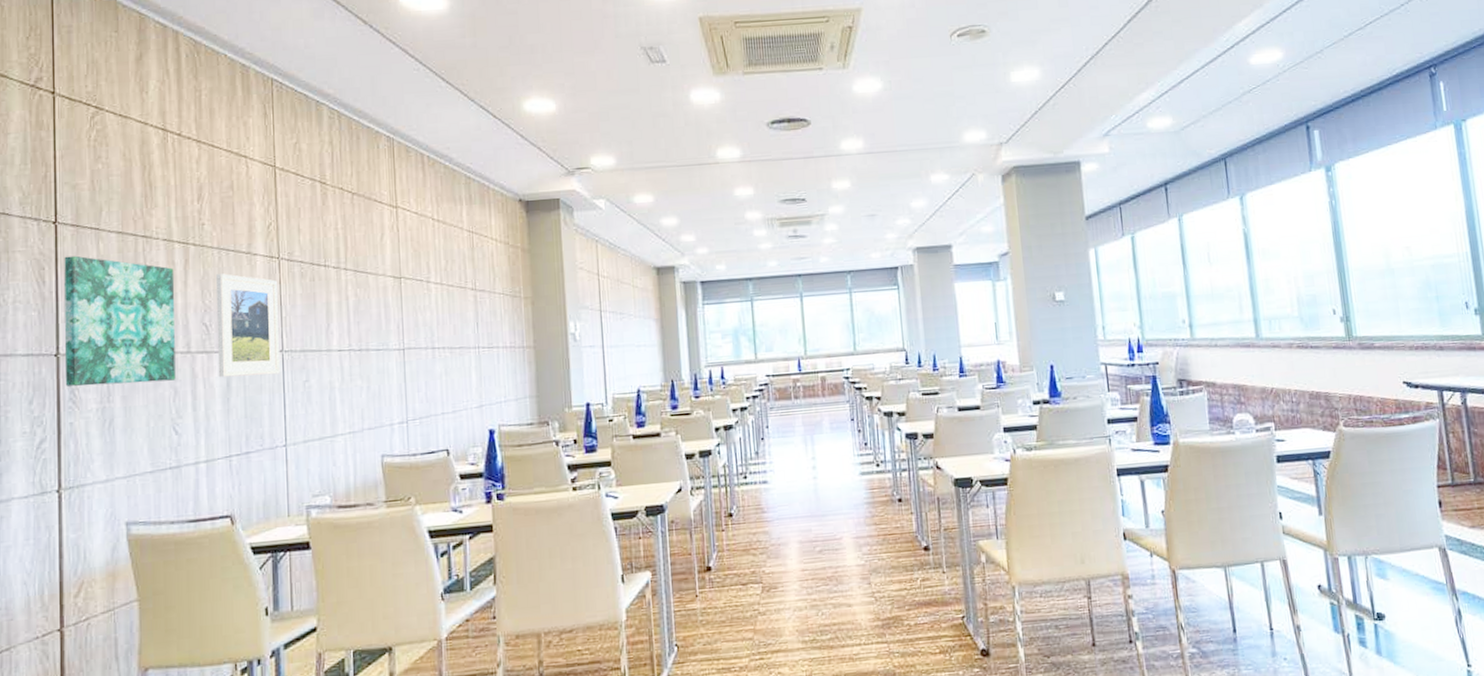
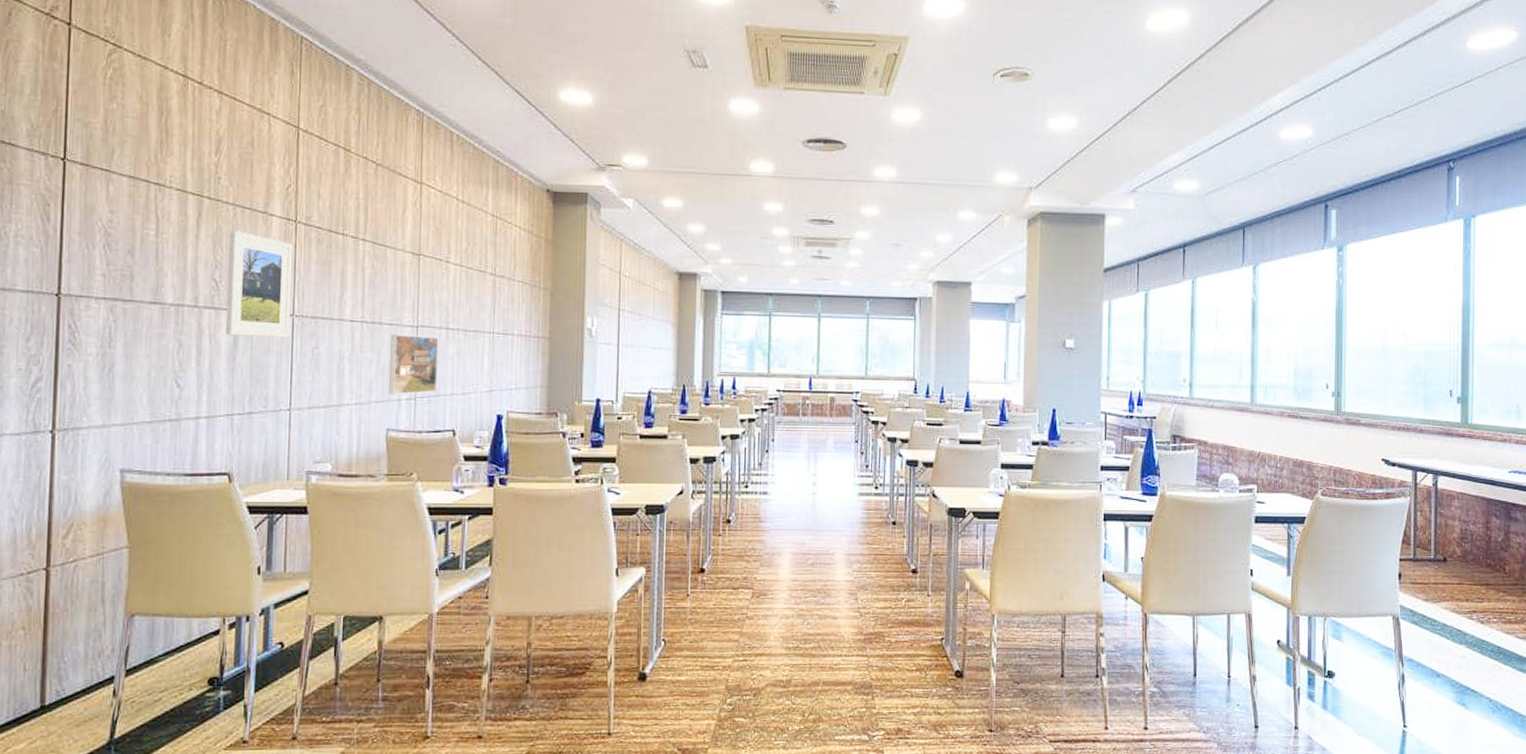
wall art: present [64,255,176,386] -> none [65,195,186,333]
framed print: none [379,357,428,421] -> present [389,334,439,395]

